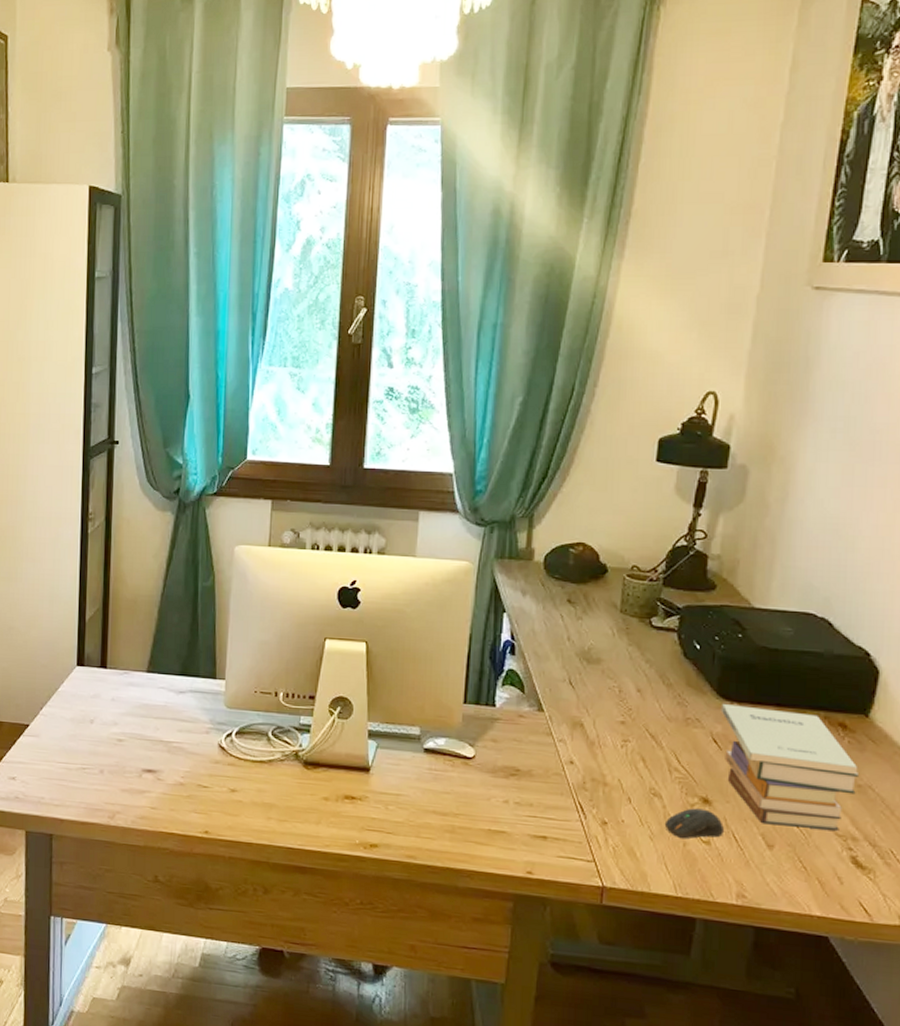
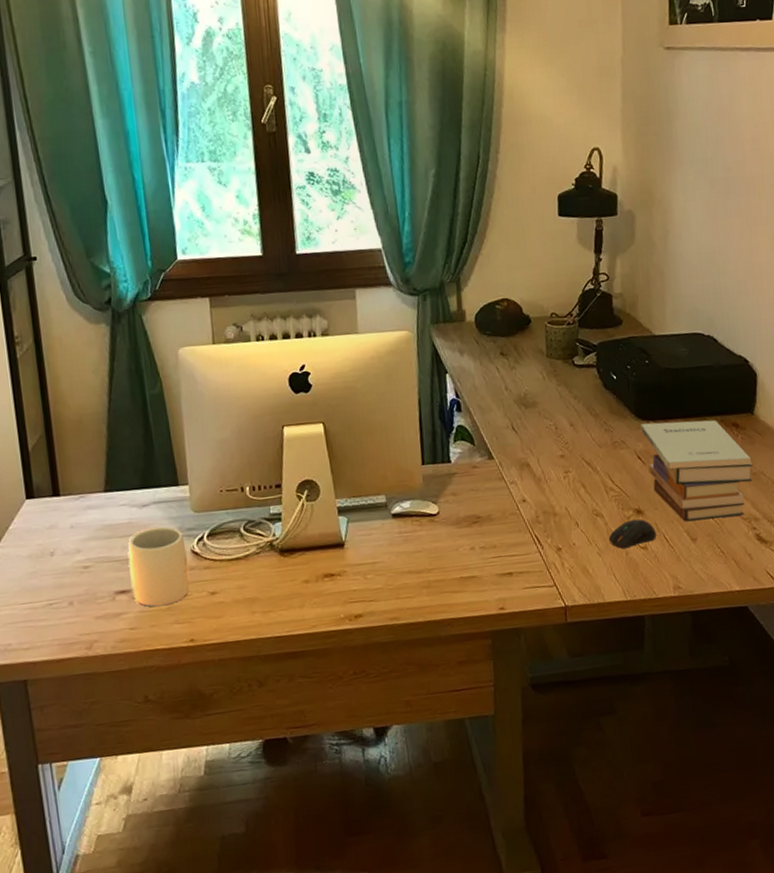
mug: none [158,715,214,793] -> present [128,527,189,607]

